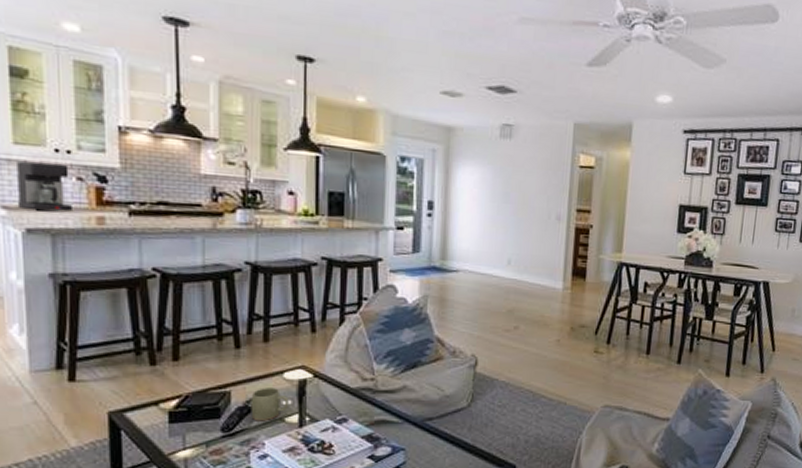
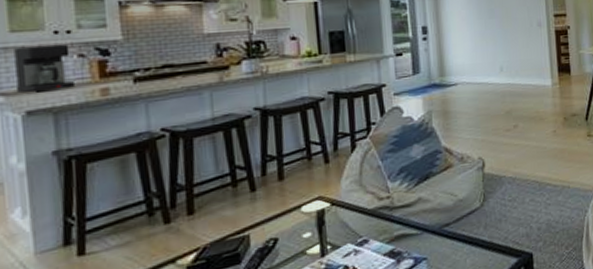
mug: present [251,388,289,422] -> none [270,223,309,259]

